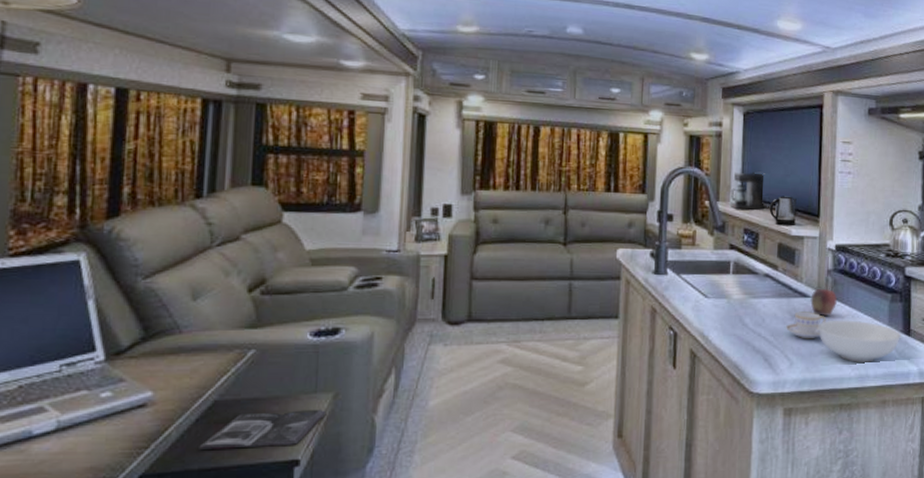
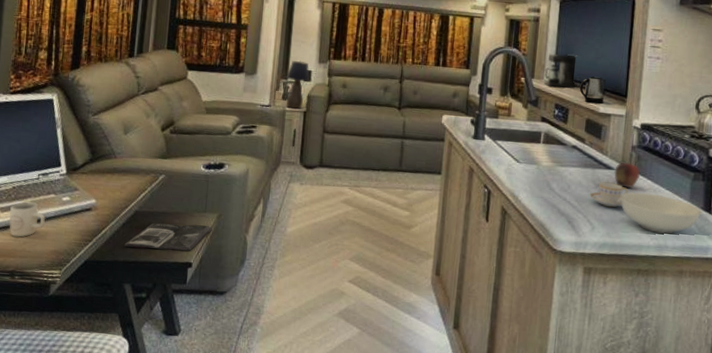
mug: none [14,404,74,455] -> present [9,201,45,237]
table lamp: none [419,192,451,253] -> present [286,60,310,109]

